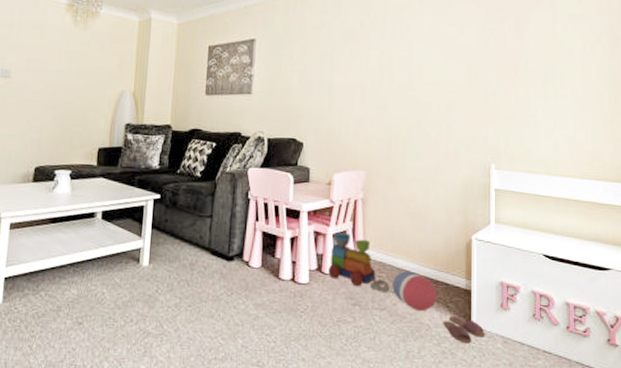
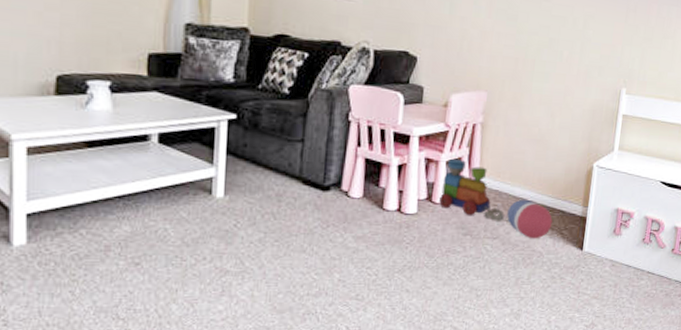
slippers: present [443,316,485,344] -> none [555,242,595,268]

